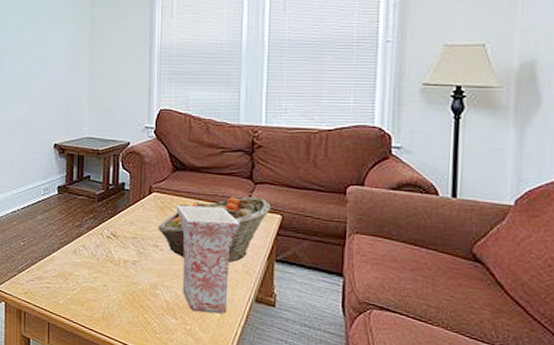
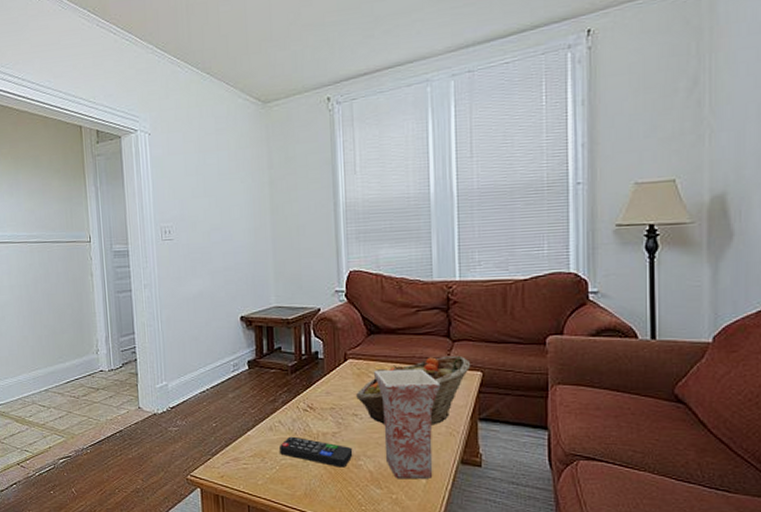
remote control: none [82,260,151,295] -> present [280,436,353,468]

